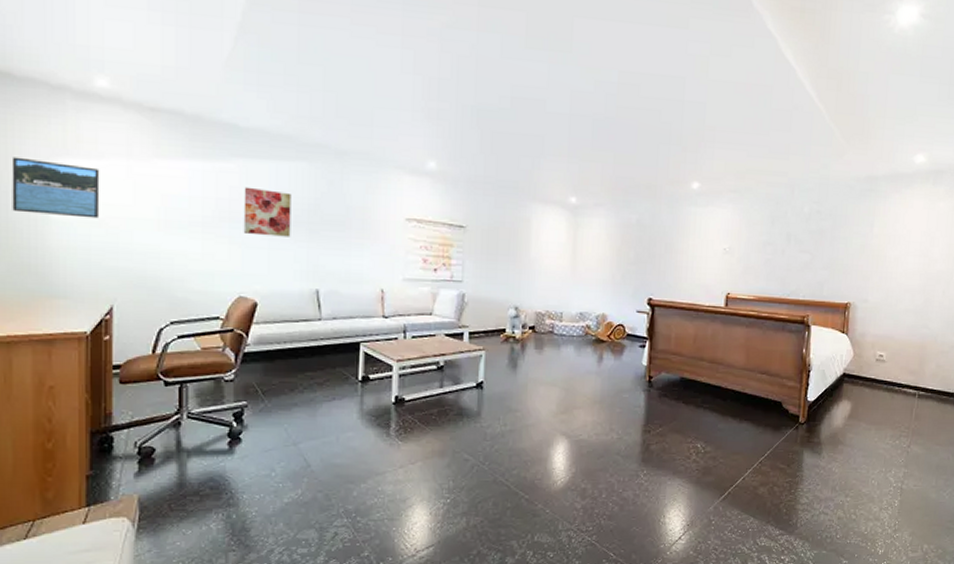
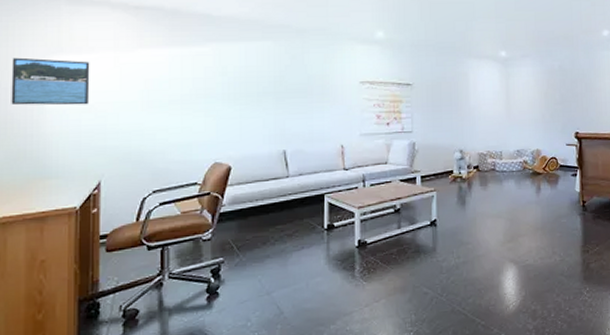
wall art: present [243,187,291,237] -> none [217,66,260,107]

